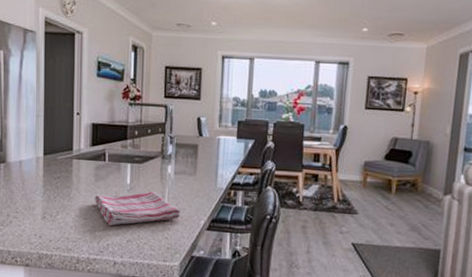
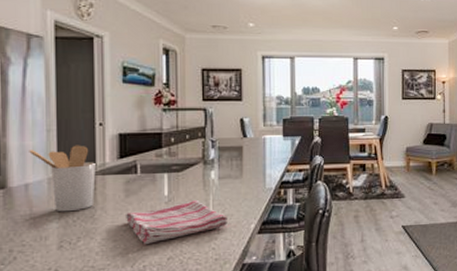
utensil holder: none [23,130,73,189] -> present [29,145,96,212]

